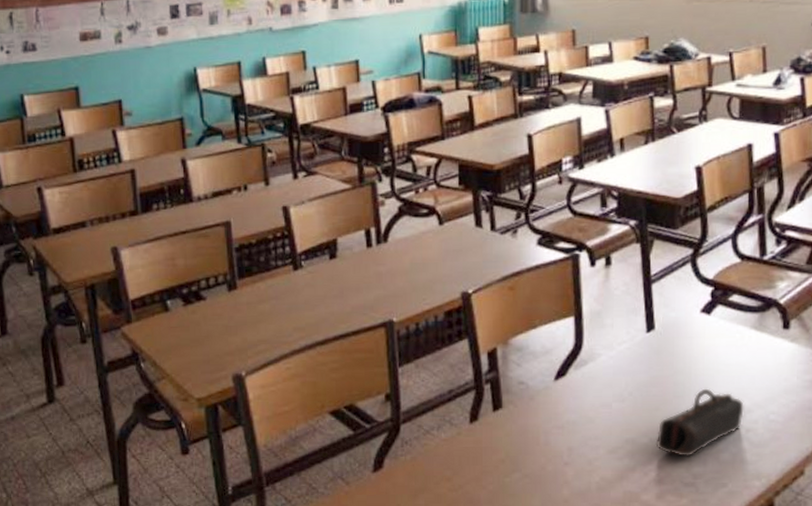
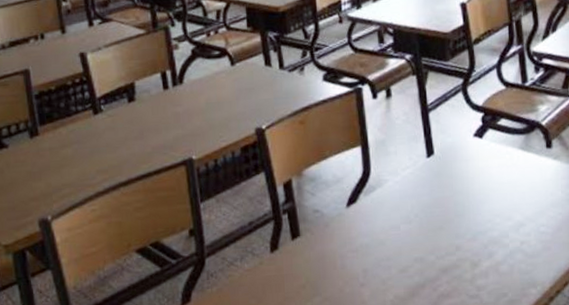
pencil case: present [655,388,744,457] -> none [441,206,518,271]

